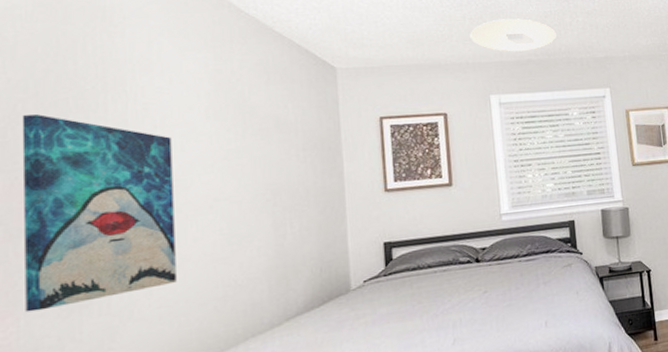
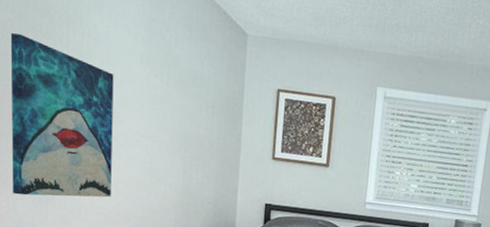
ceiling light: present [470,18,557,52] -> none [370,8,454,48]

